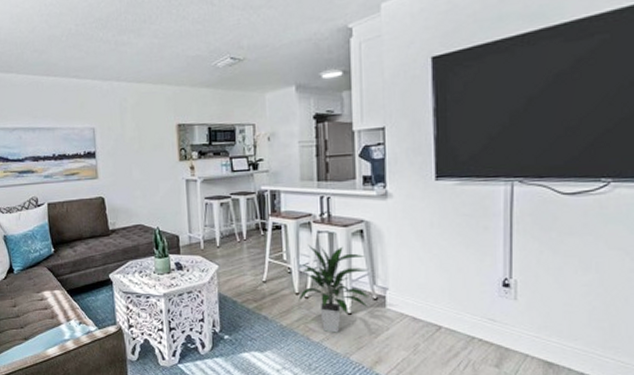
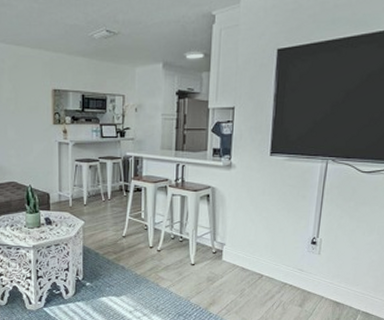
indoor plant: present [297,244,370,333] -> none [151,205,210,280]

